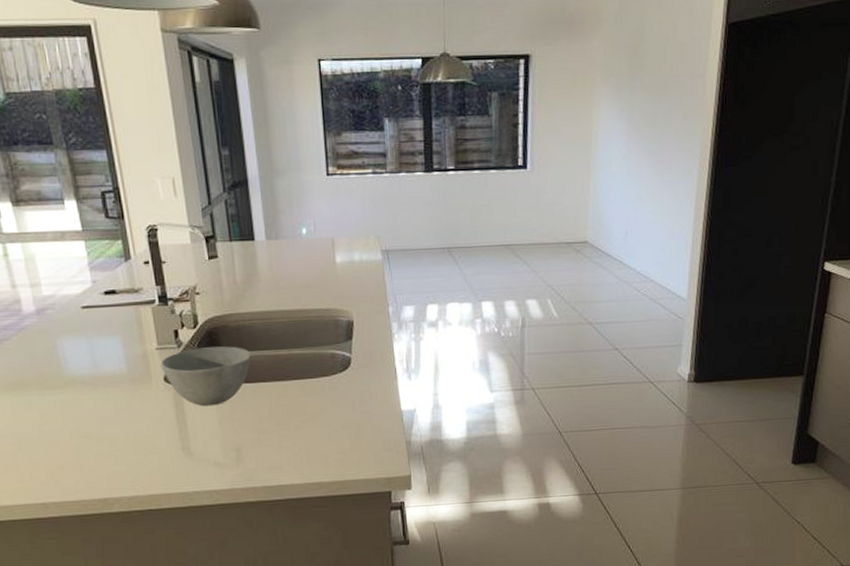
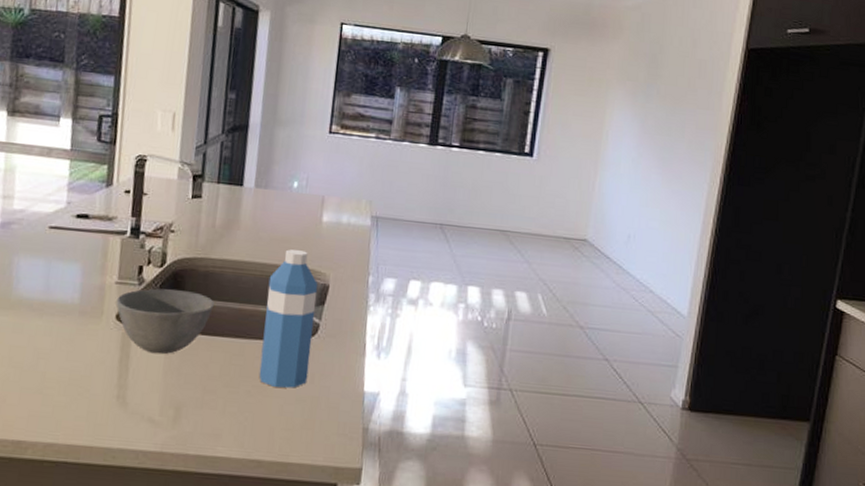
water bottle: none [296,292,349,419] -> present [259,249,318,388]

